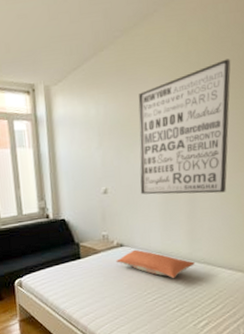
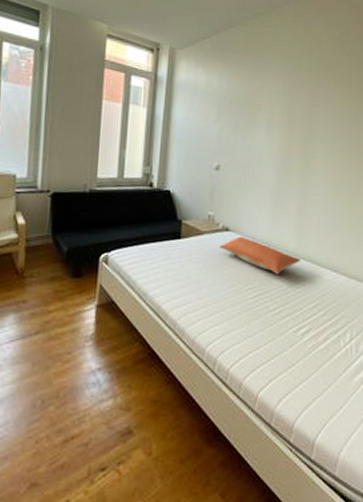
wall art: present [138,59,231,195] -> none [253,61,349,189]

